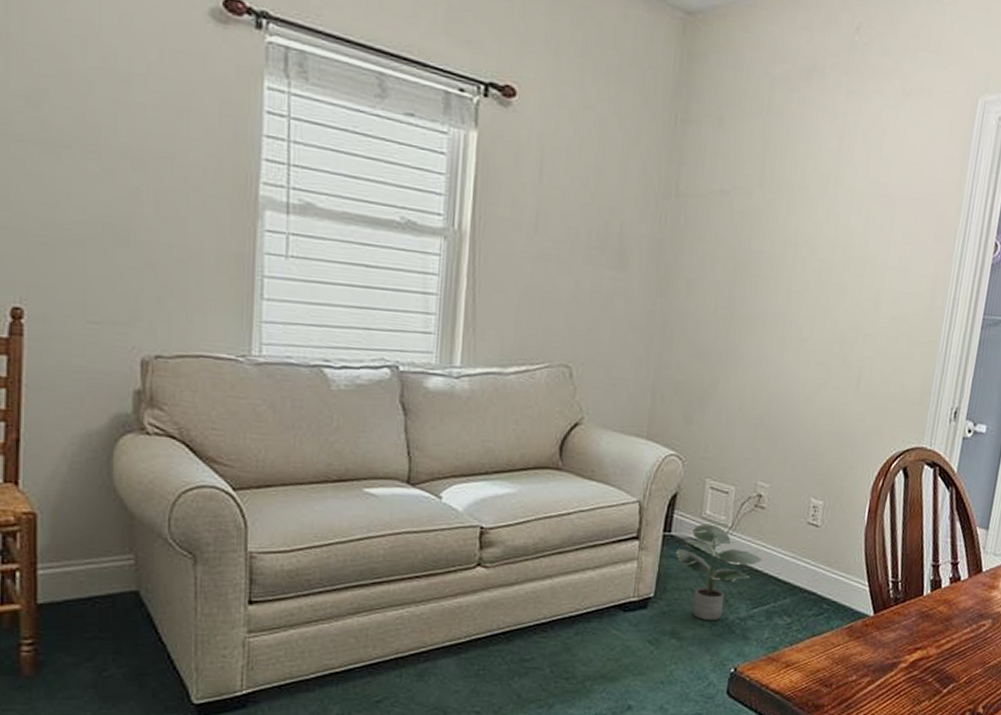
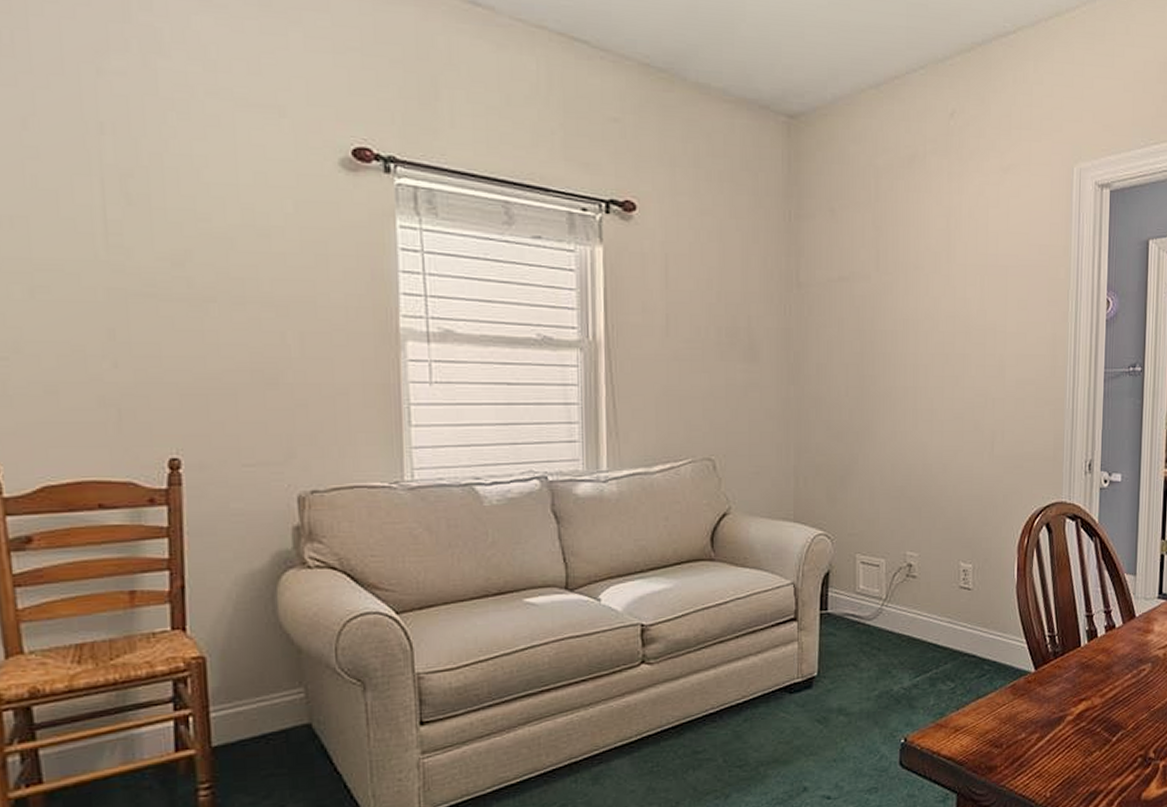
potted plant: present [675,523,763,621] -> none [834,598,920,694]

